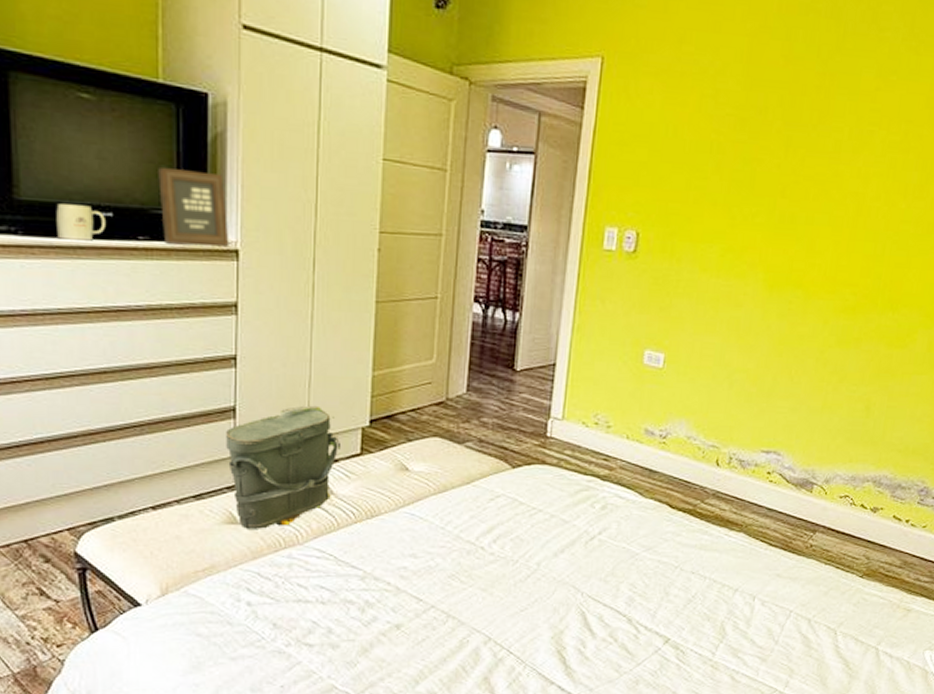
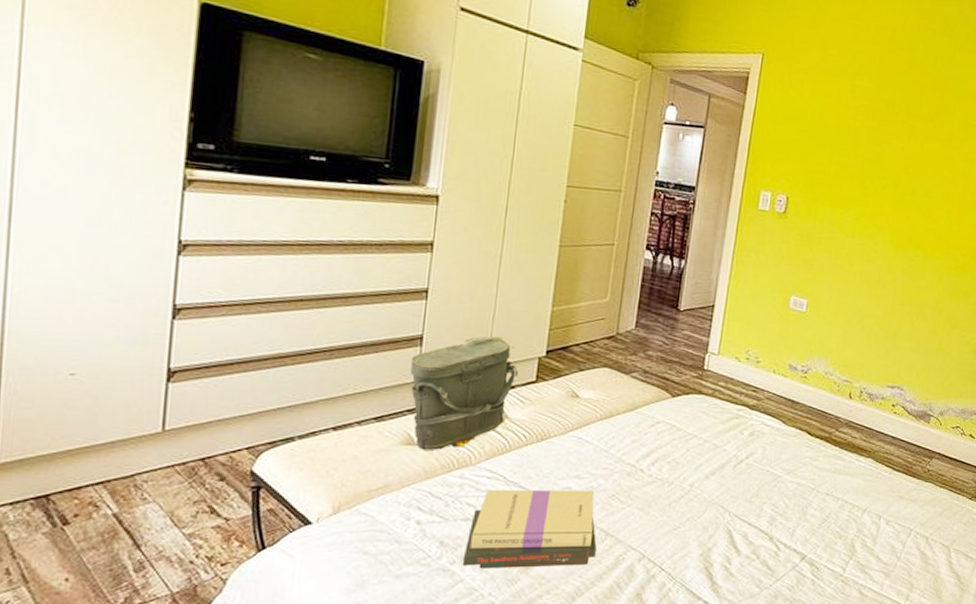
mug: present [56,203,105,241] -> none [270,147,318,182]
picture frame: present [158,166,229,247] -> none [371,120,431,193]
books: none [298,569,438,651] -> present [462,489,597,569]

